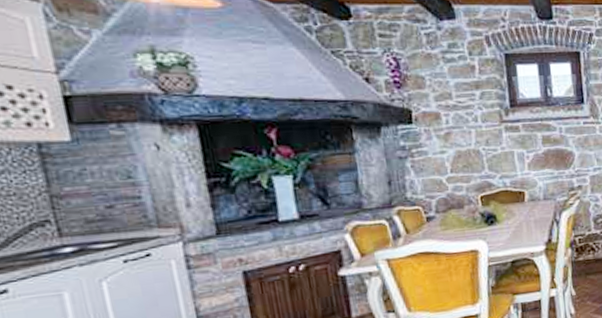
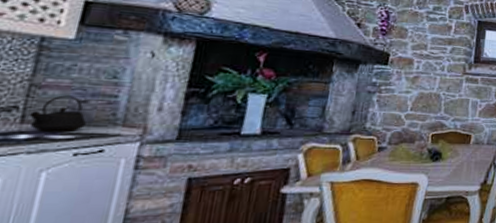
kettle: none [64,202,122,243] -> present [29,95,87,133]

